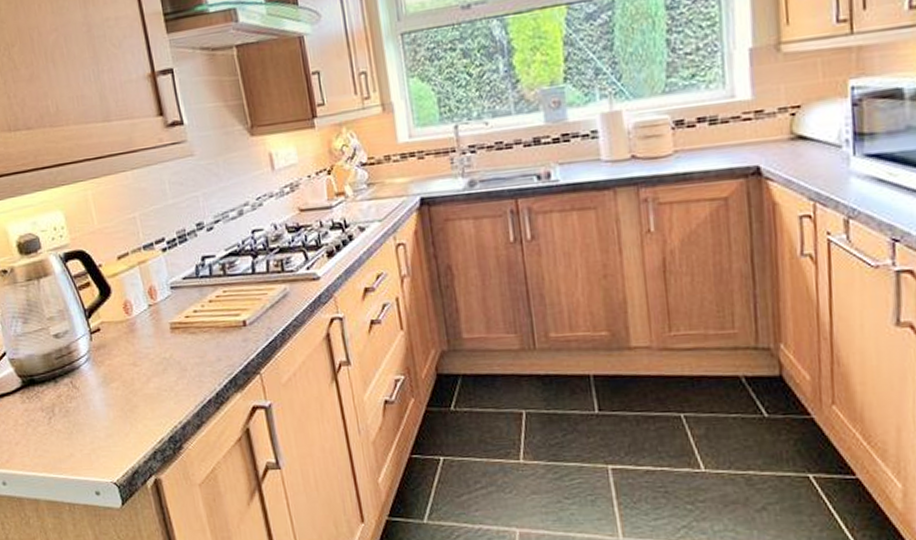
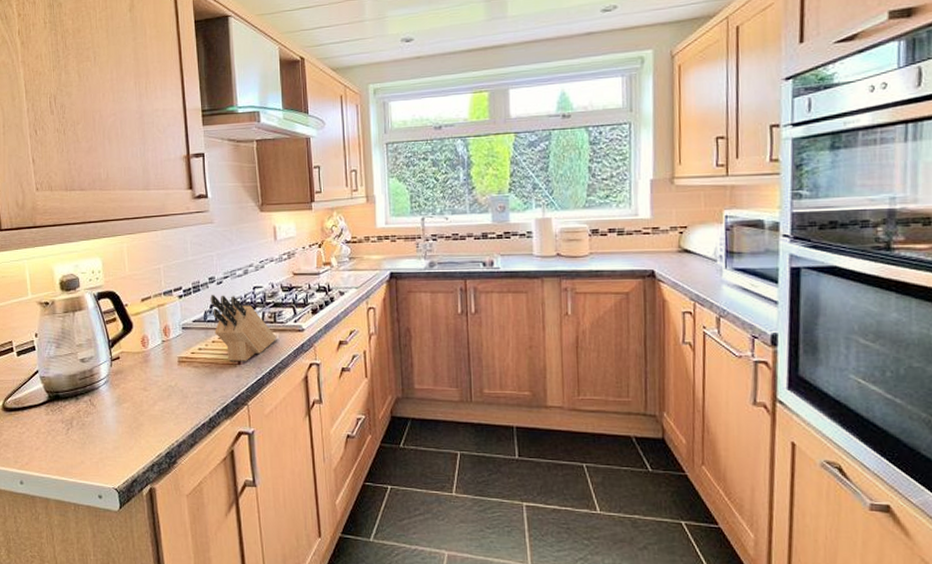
knife block: none [200,243,287,323] -> present [210,295,276,361]

